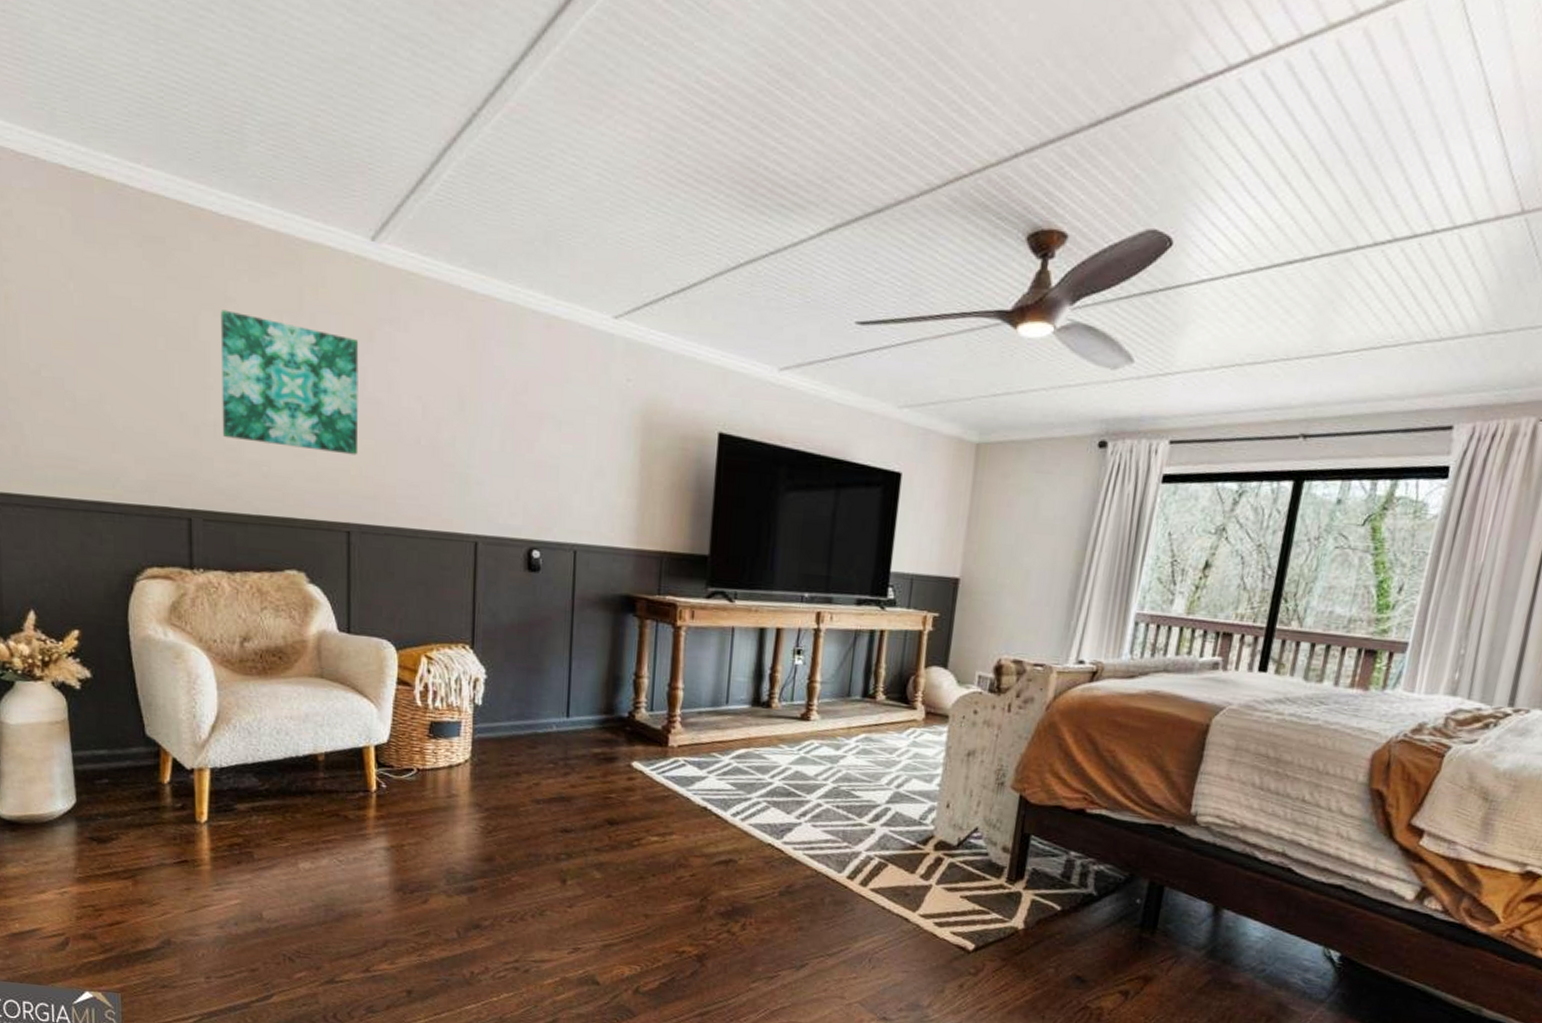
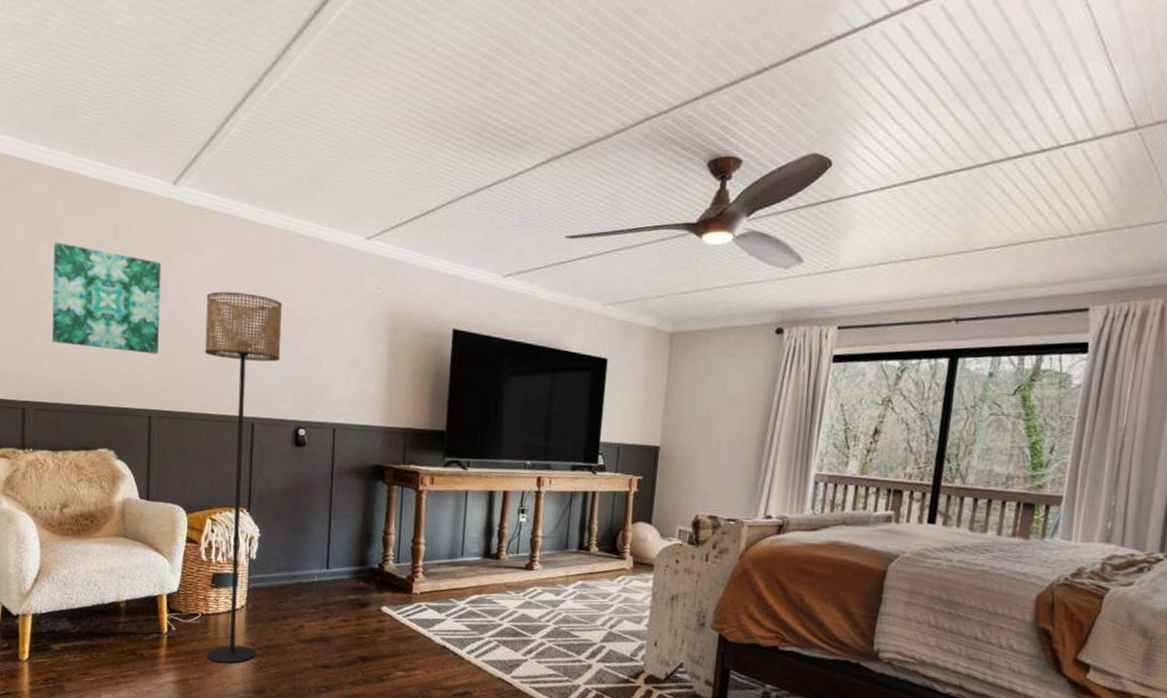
floor lamp: none [415,378,510,827] -> present [204,291,282,664]

